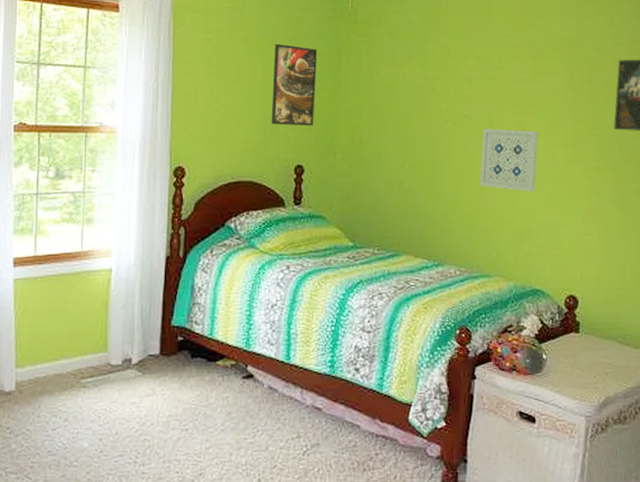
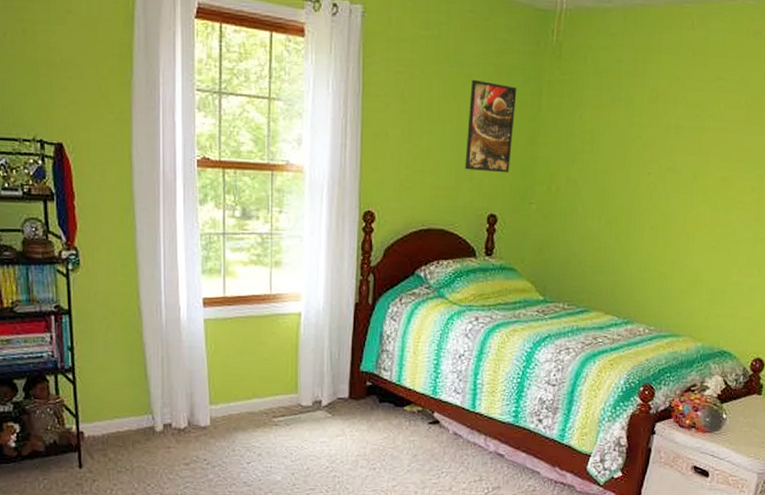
wall art: present [480,129,538,192] -> none [678,183,744,252]

